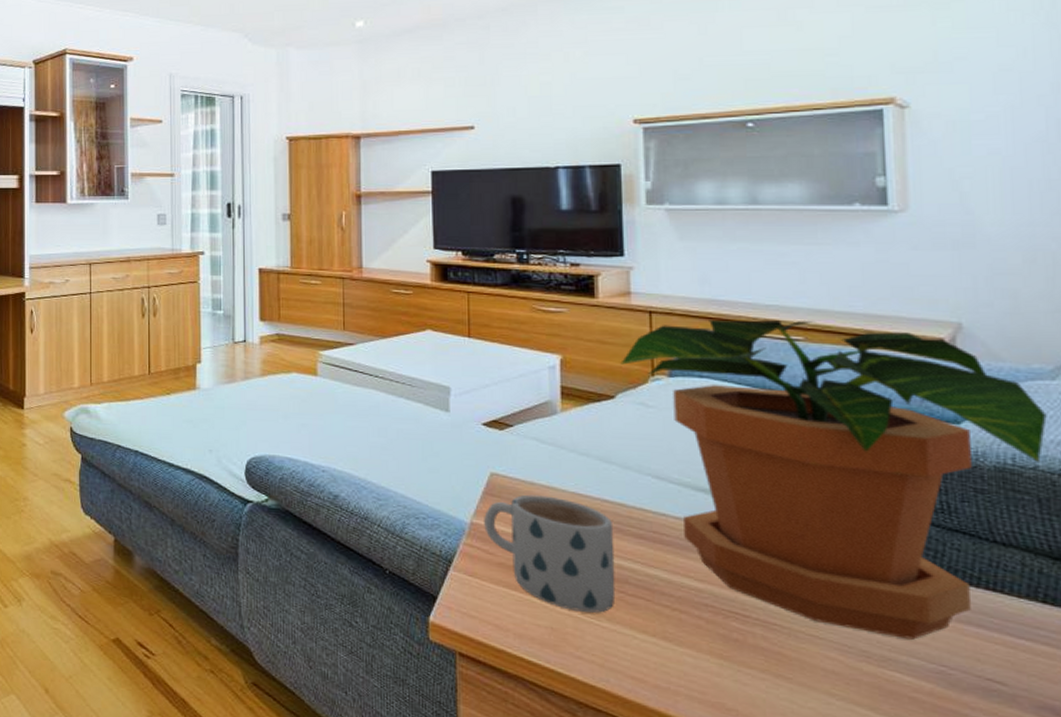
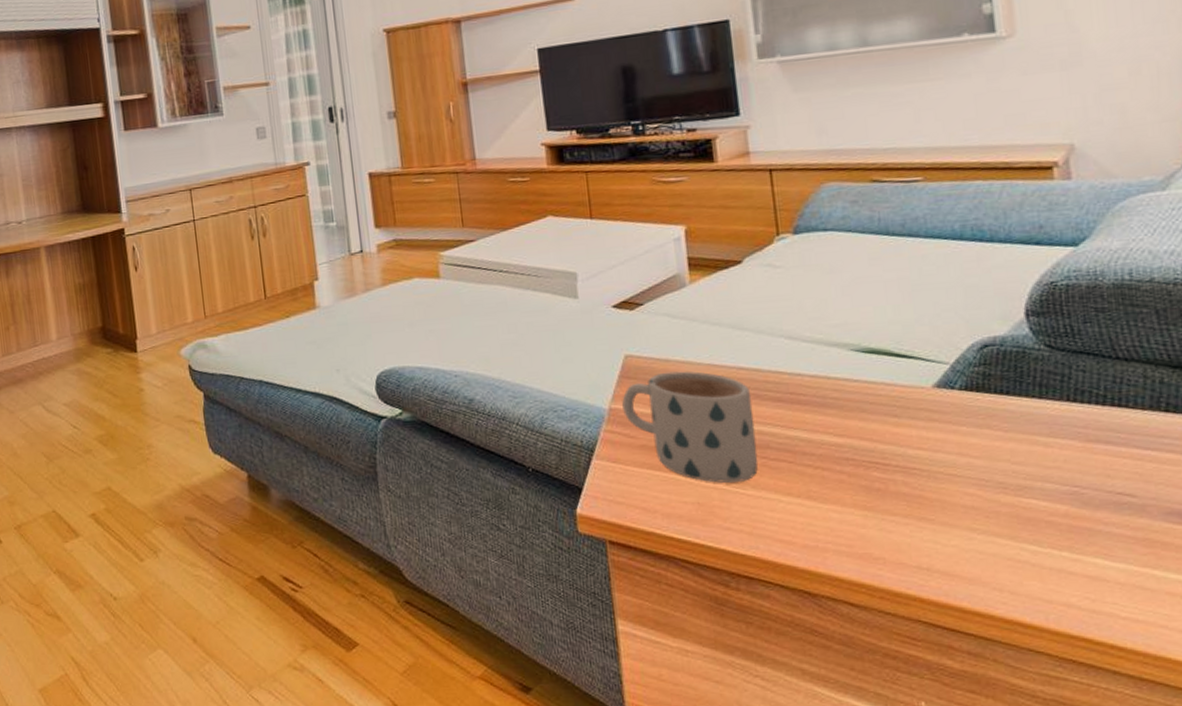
potted plant: present [620,319,1047,640] -> none [745,159,1160,465]

